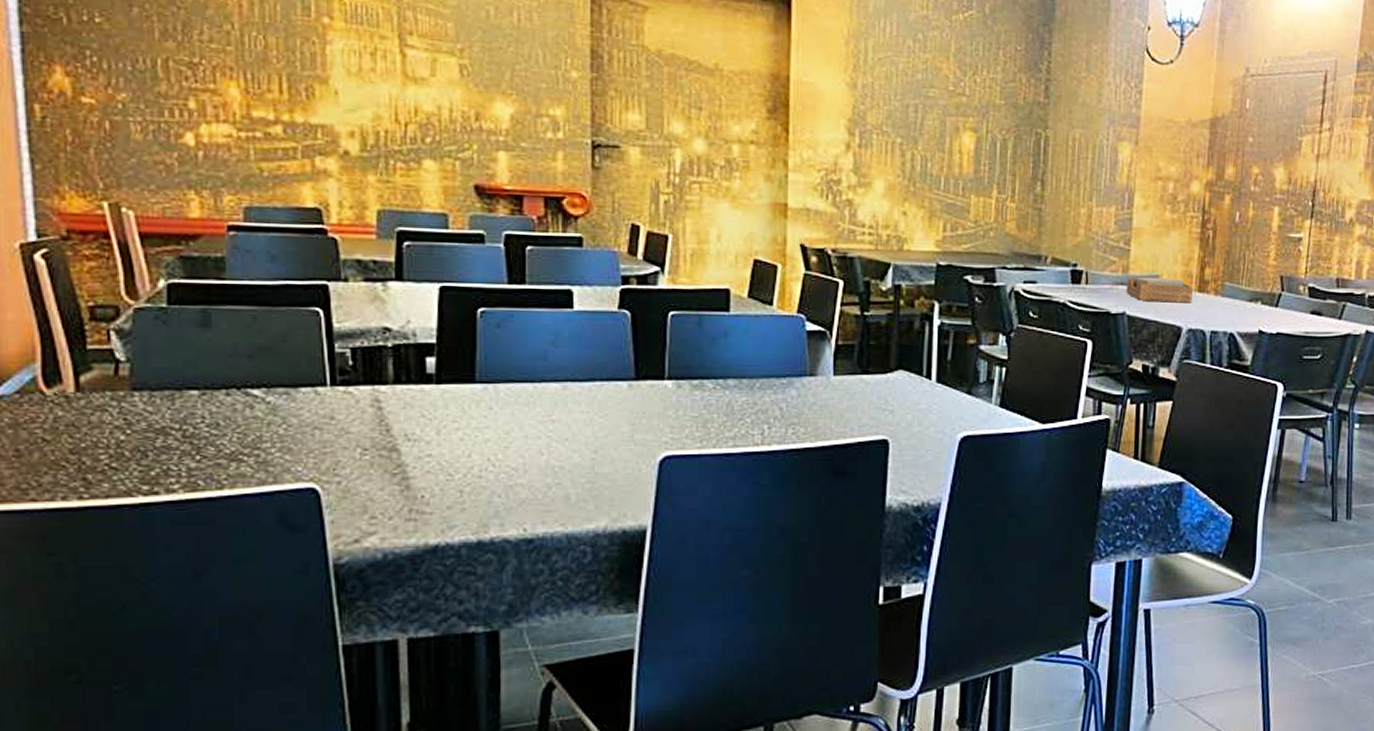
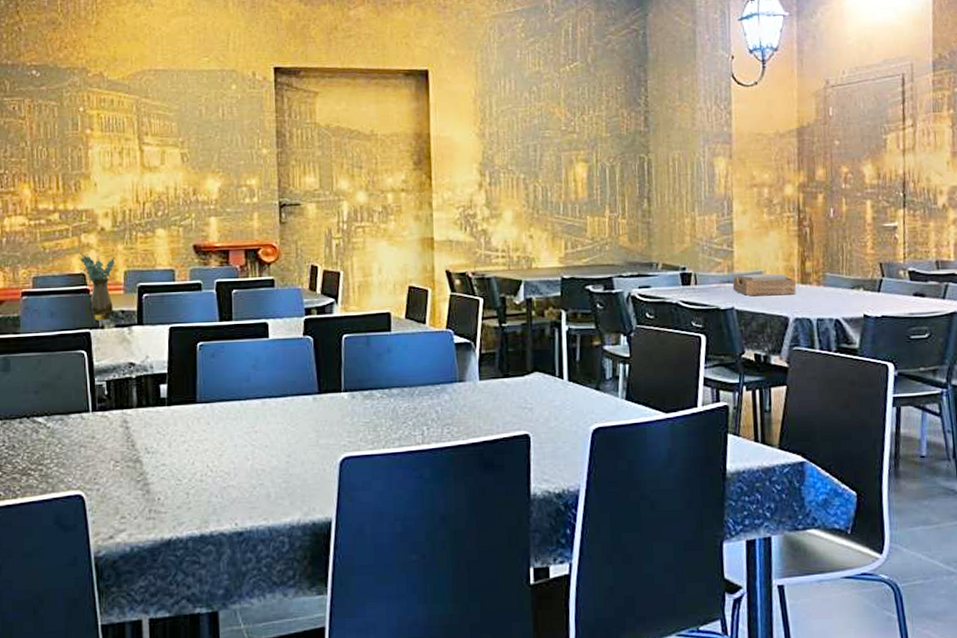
vase: none [314,181,364,271] -> present [80,253,115,321]

